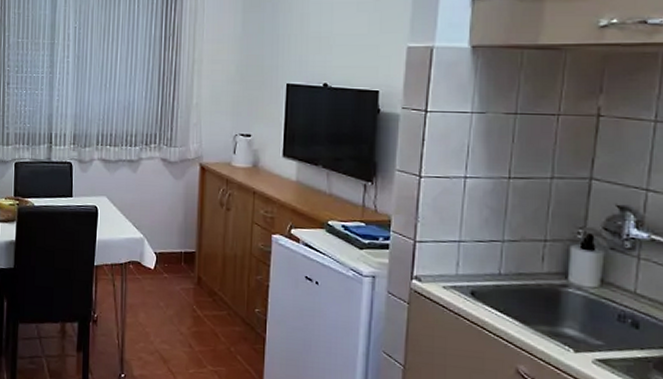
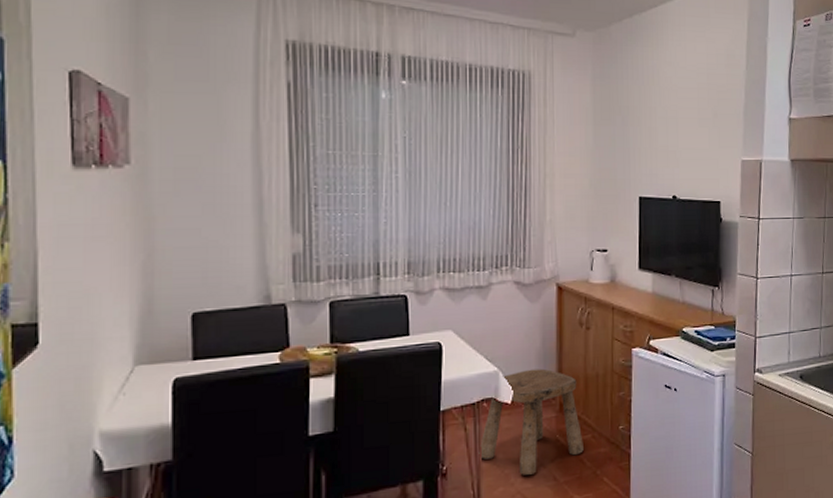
stool: none [124,240,219,337] -> present [479,368,584,475]

